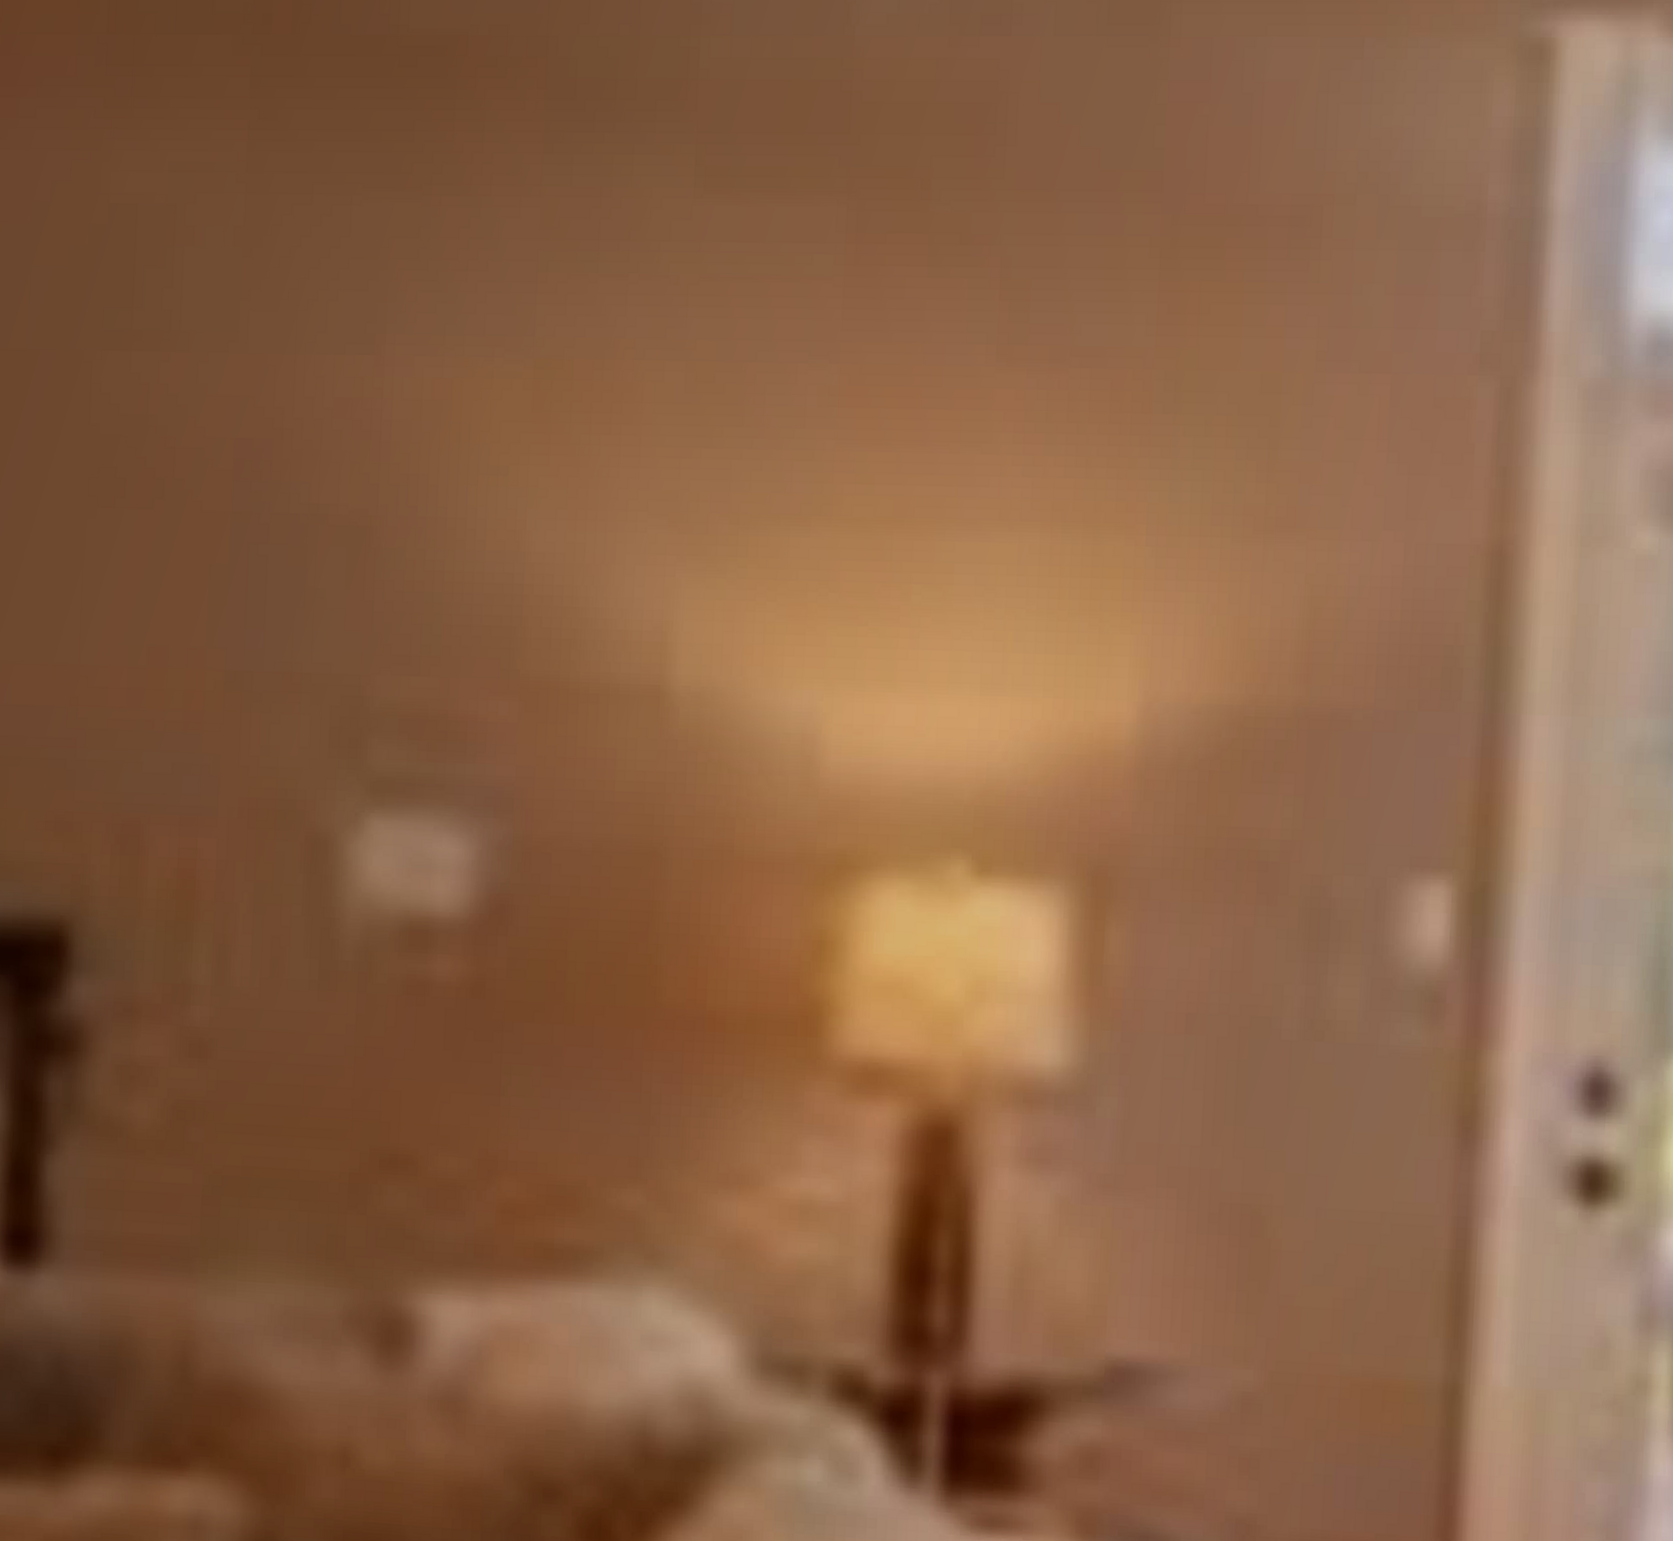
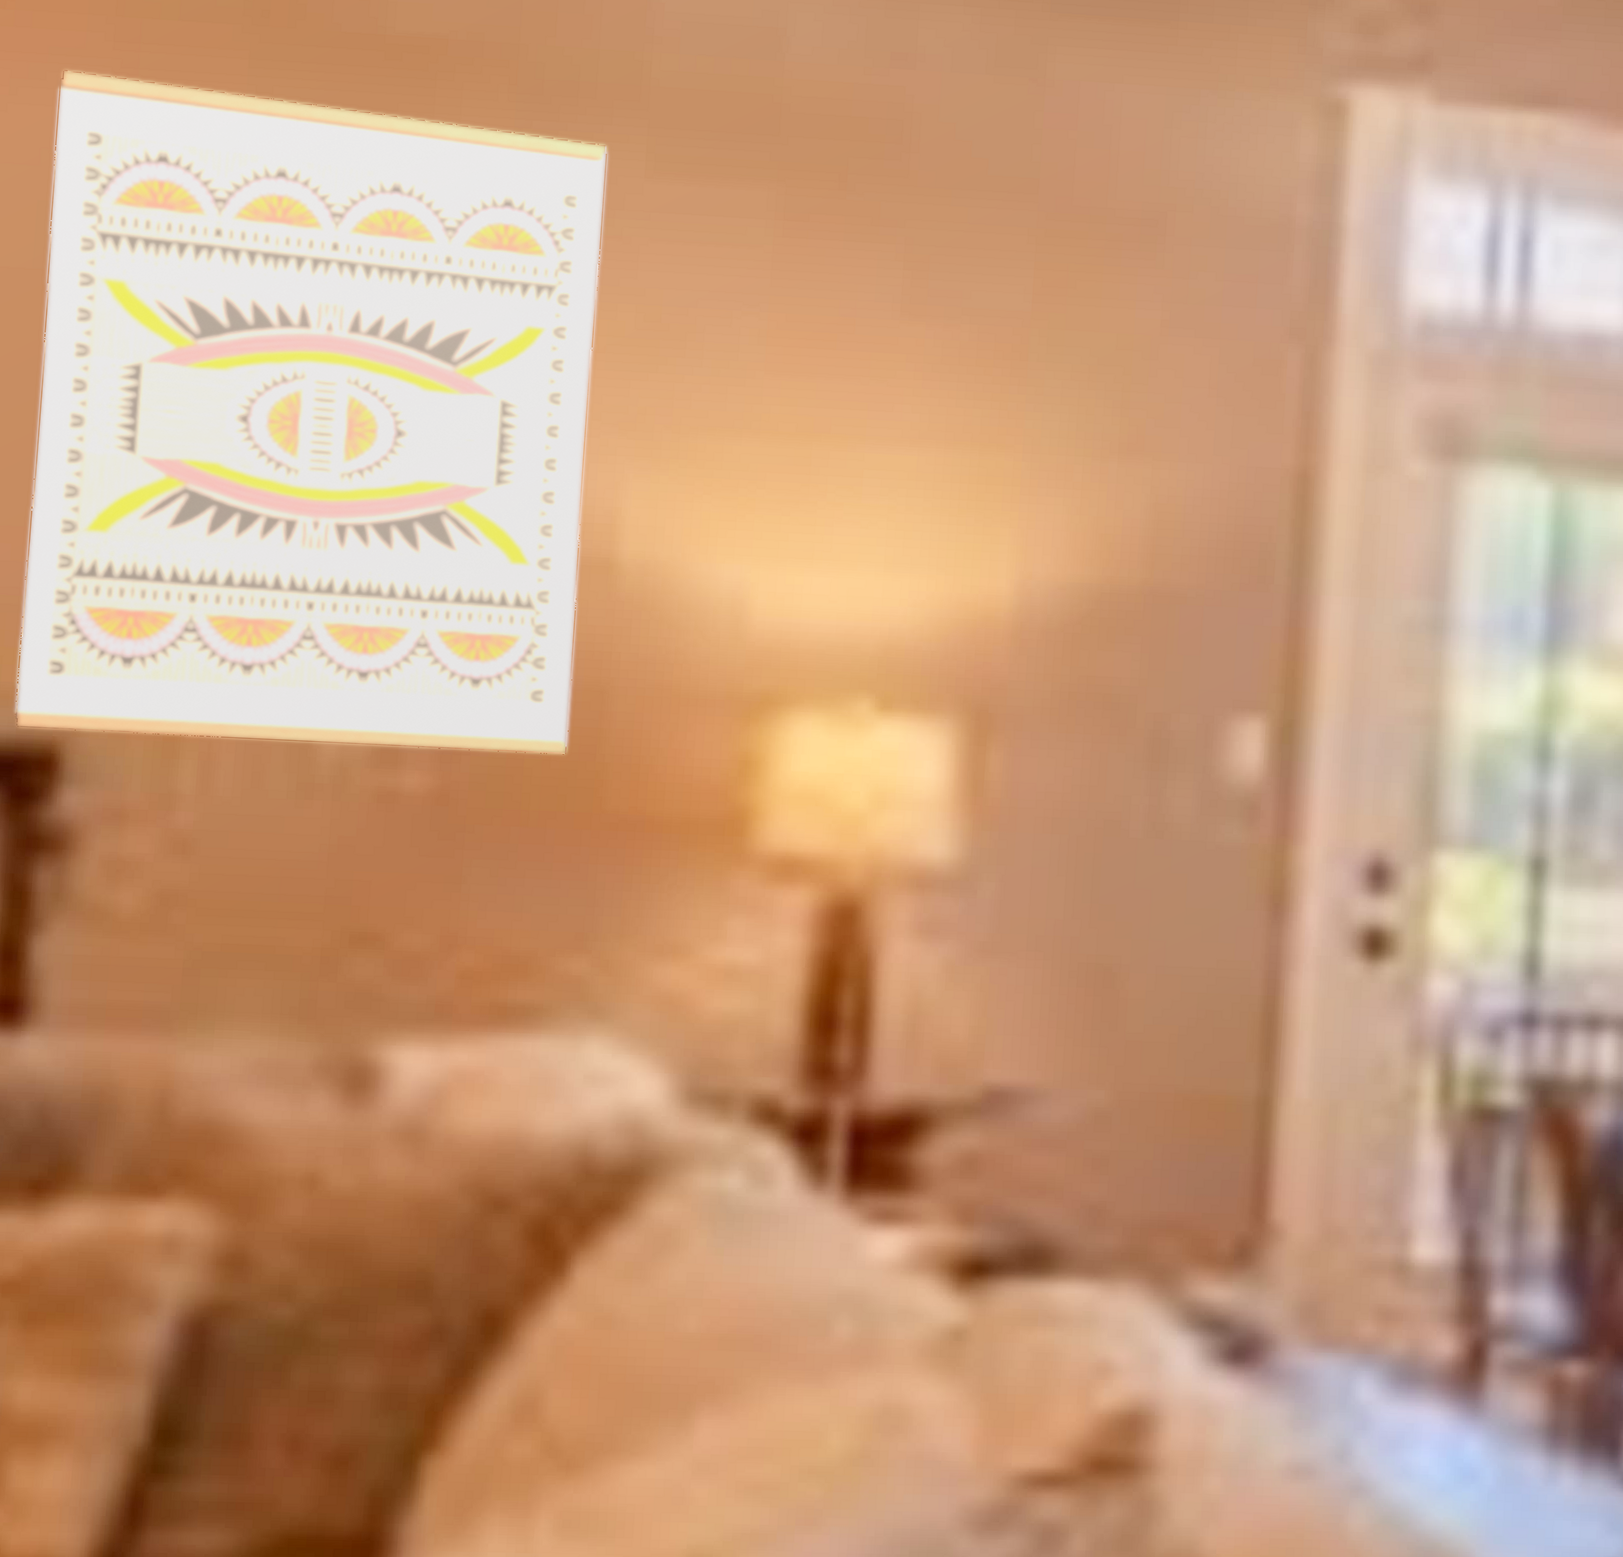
wall art: none [20,104,651,934] -> present [14,70,608,755]

